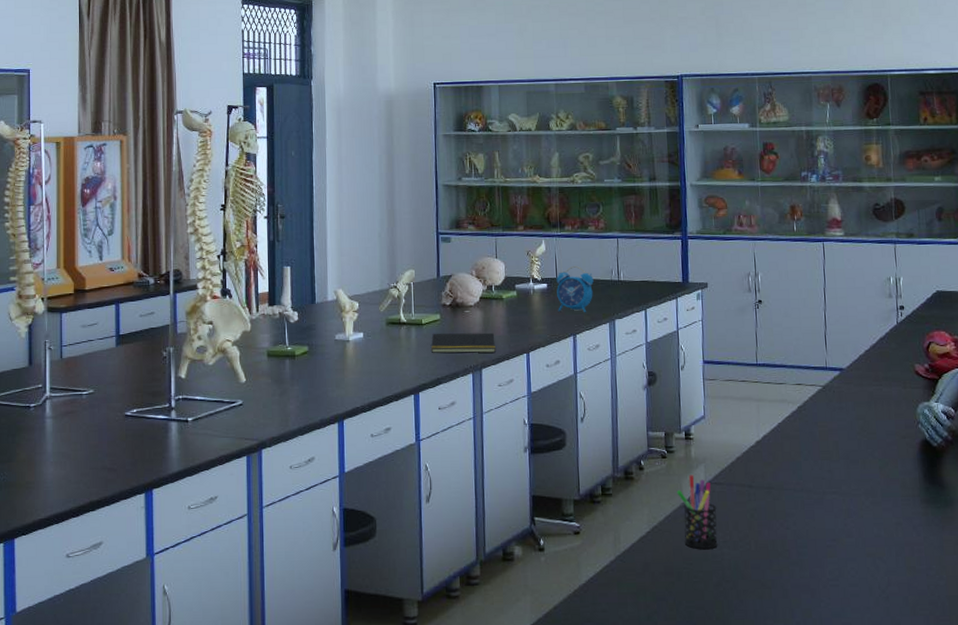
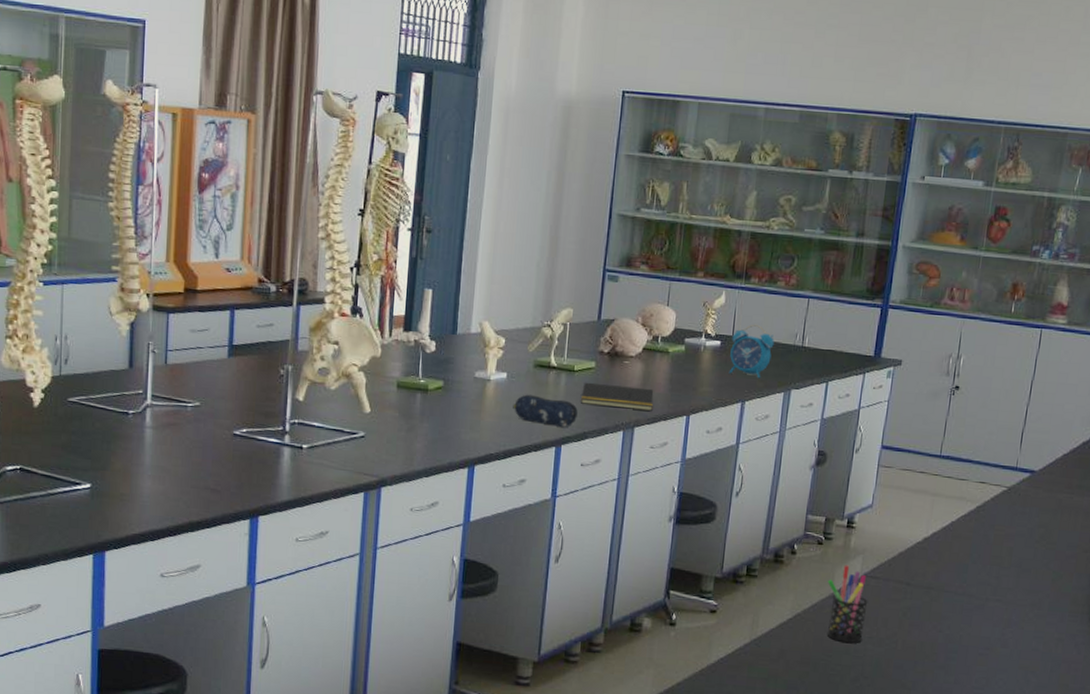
pencil case: none [372,349,430,376] -> present [513,394,578,427]

